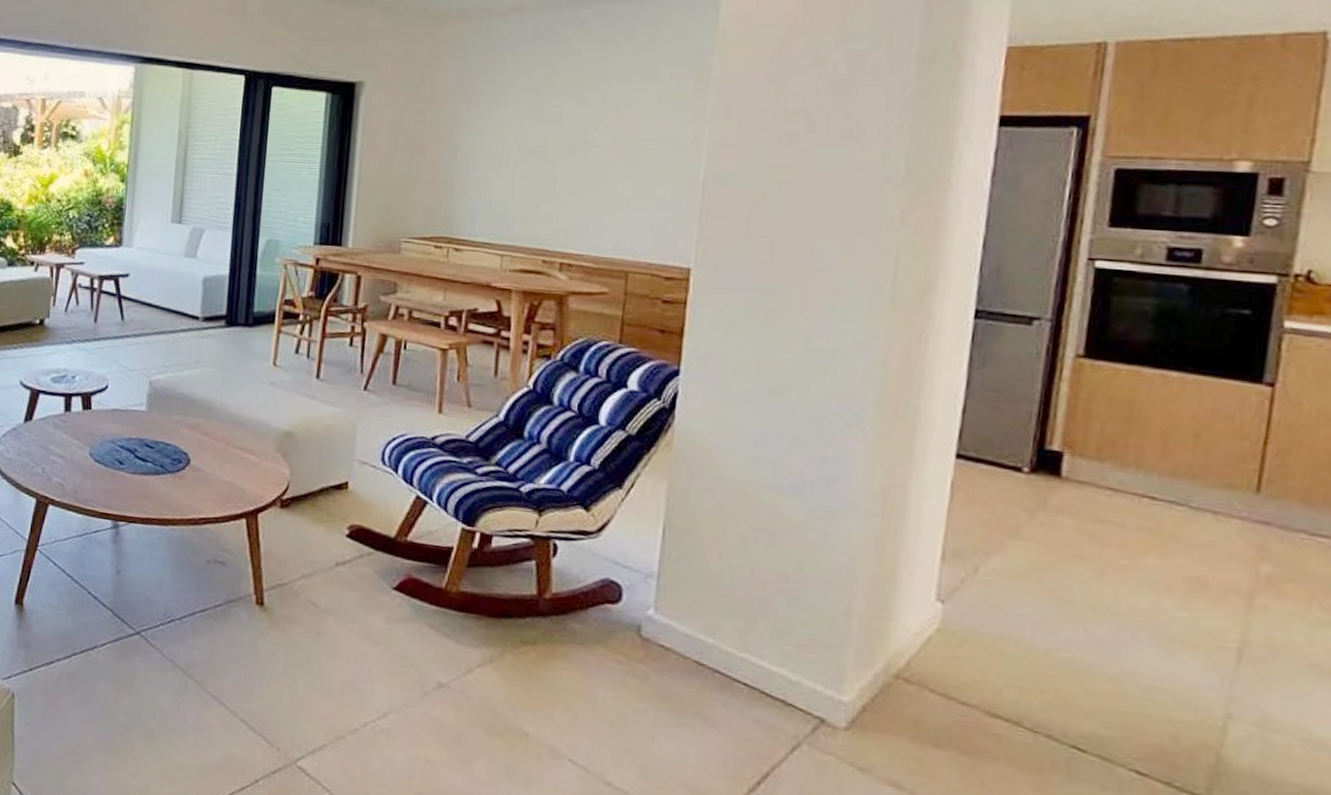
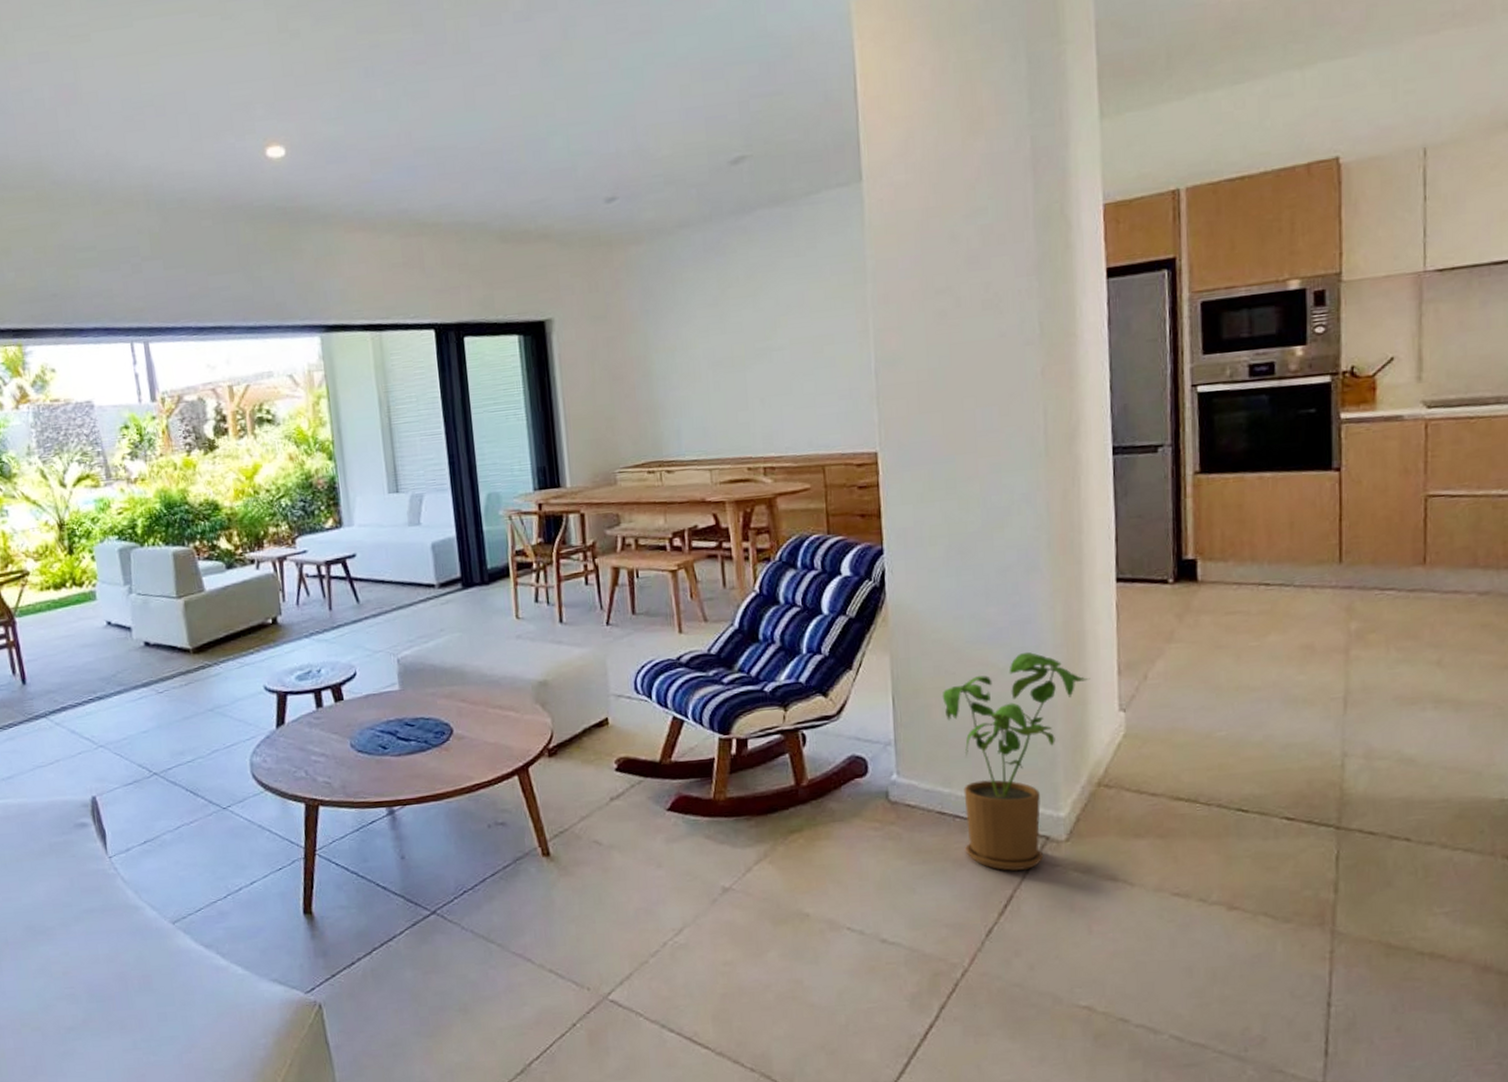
house plant: none [721,512,906,750] -> present [942,651,1090,872]

